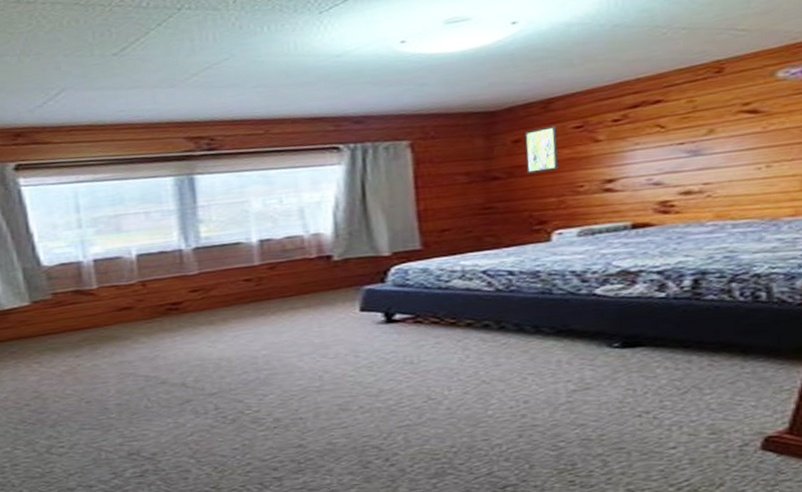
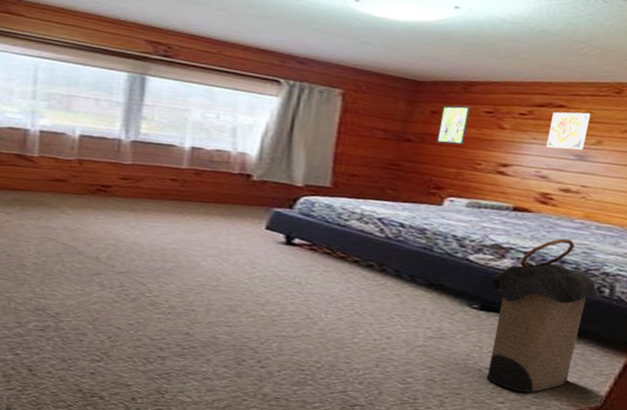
laundry hamper: none [624,246,760,431] -> present [487,238,603,393]
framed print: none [650,101,695,150] -> present [546,112,591,150]

